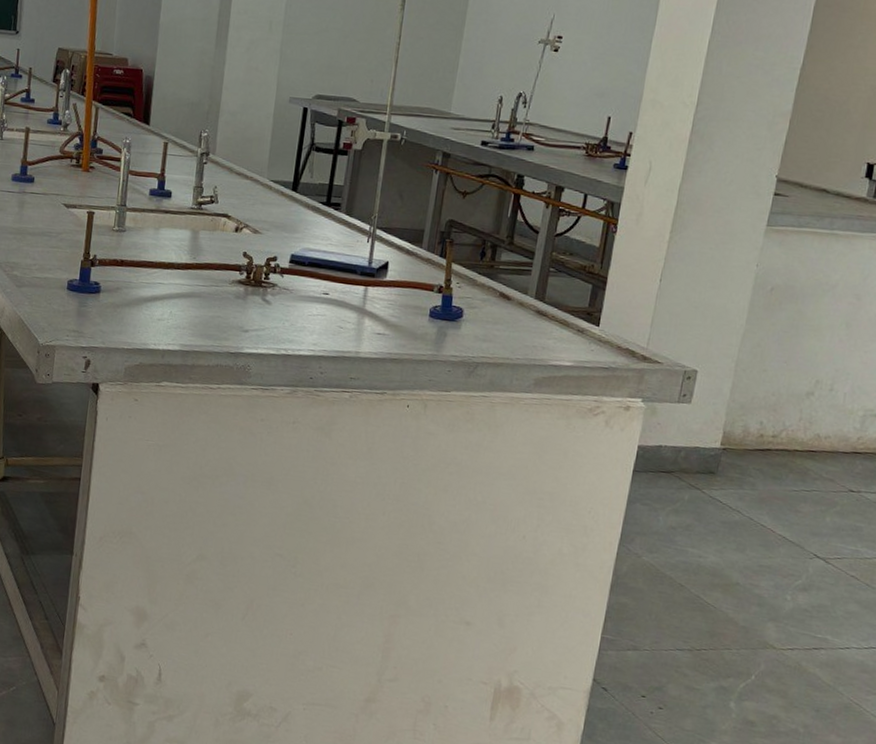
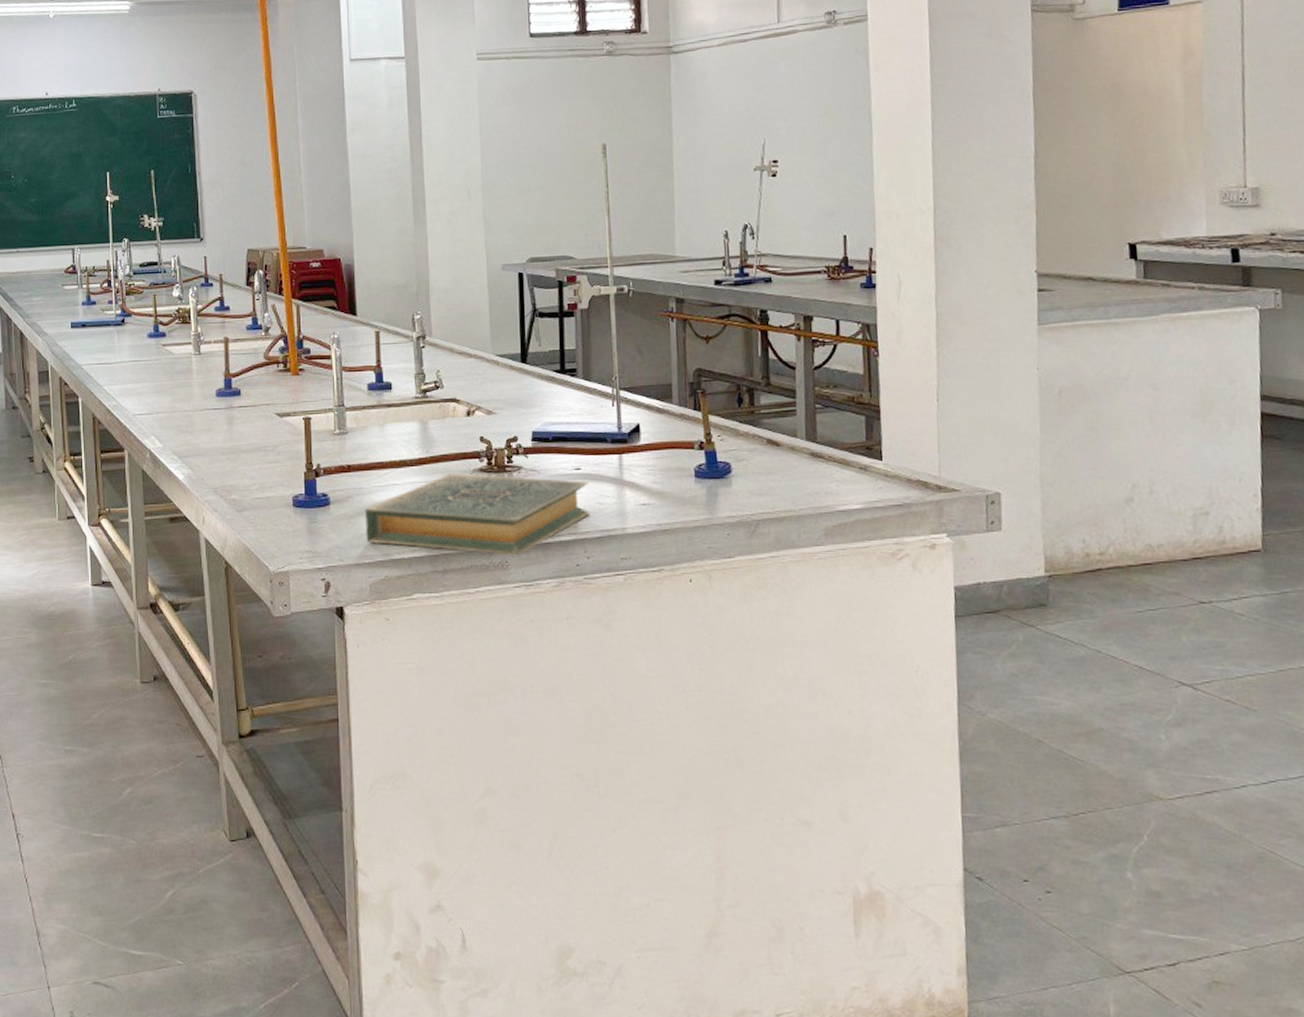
hardback book: none [127,281,334,361] -> present [365,473,592,555]

